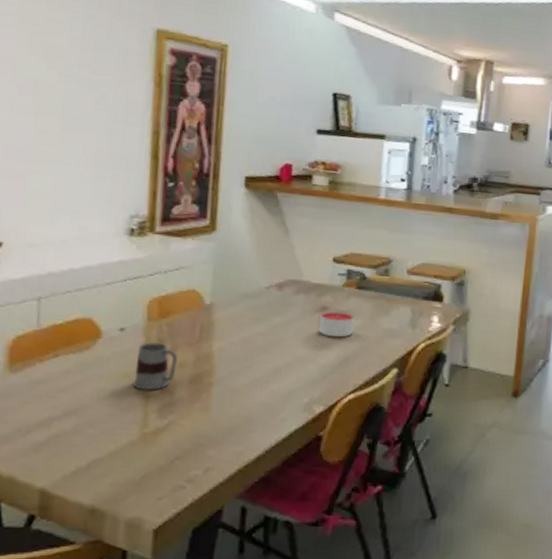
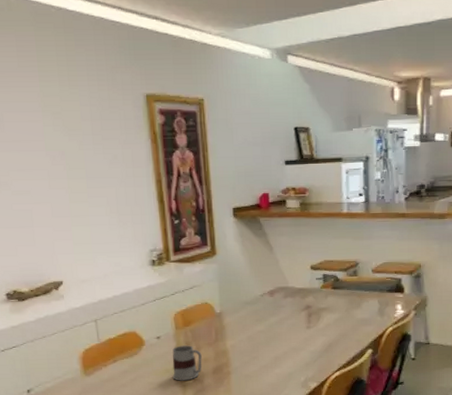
candle: present [319,311,355,338] -> none [306,308,333,329]

